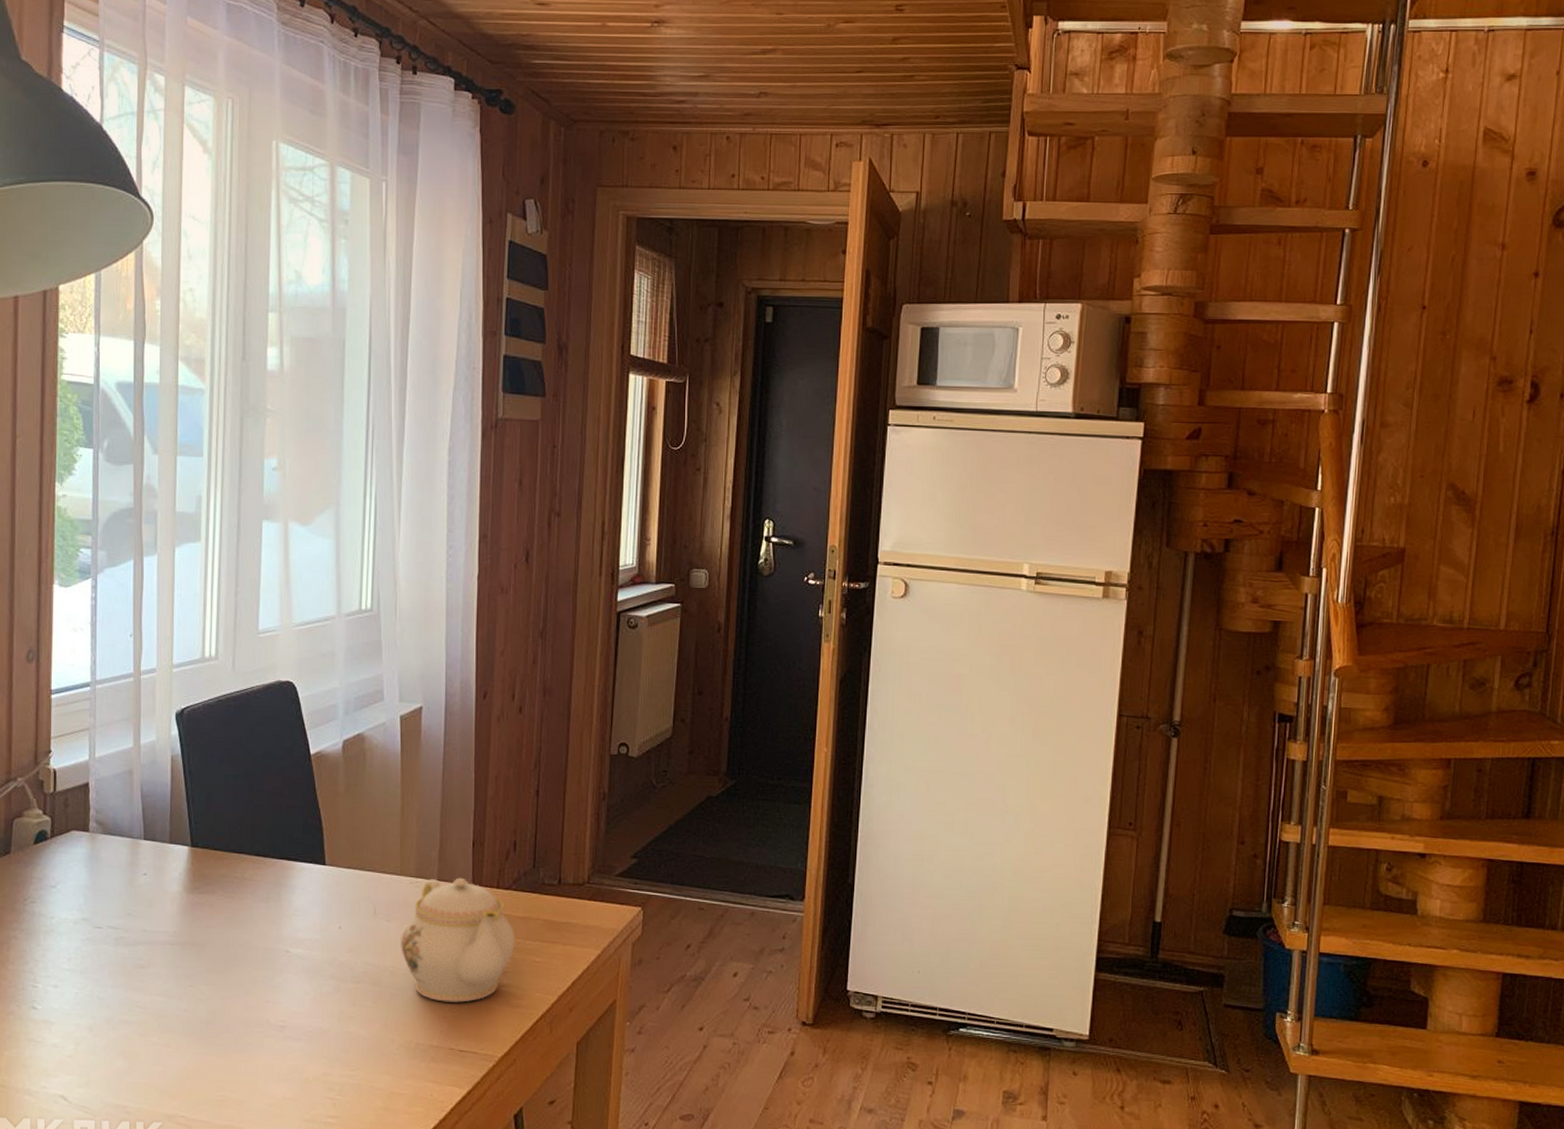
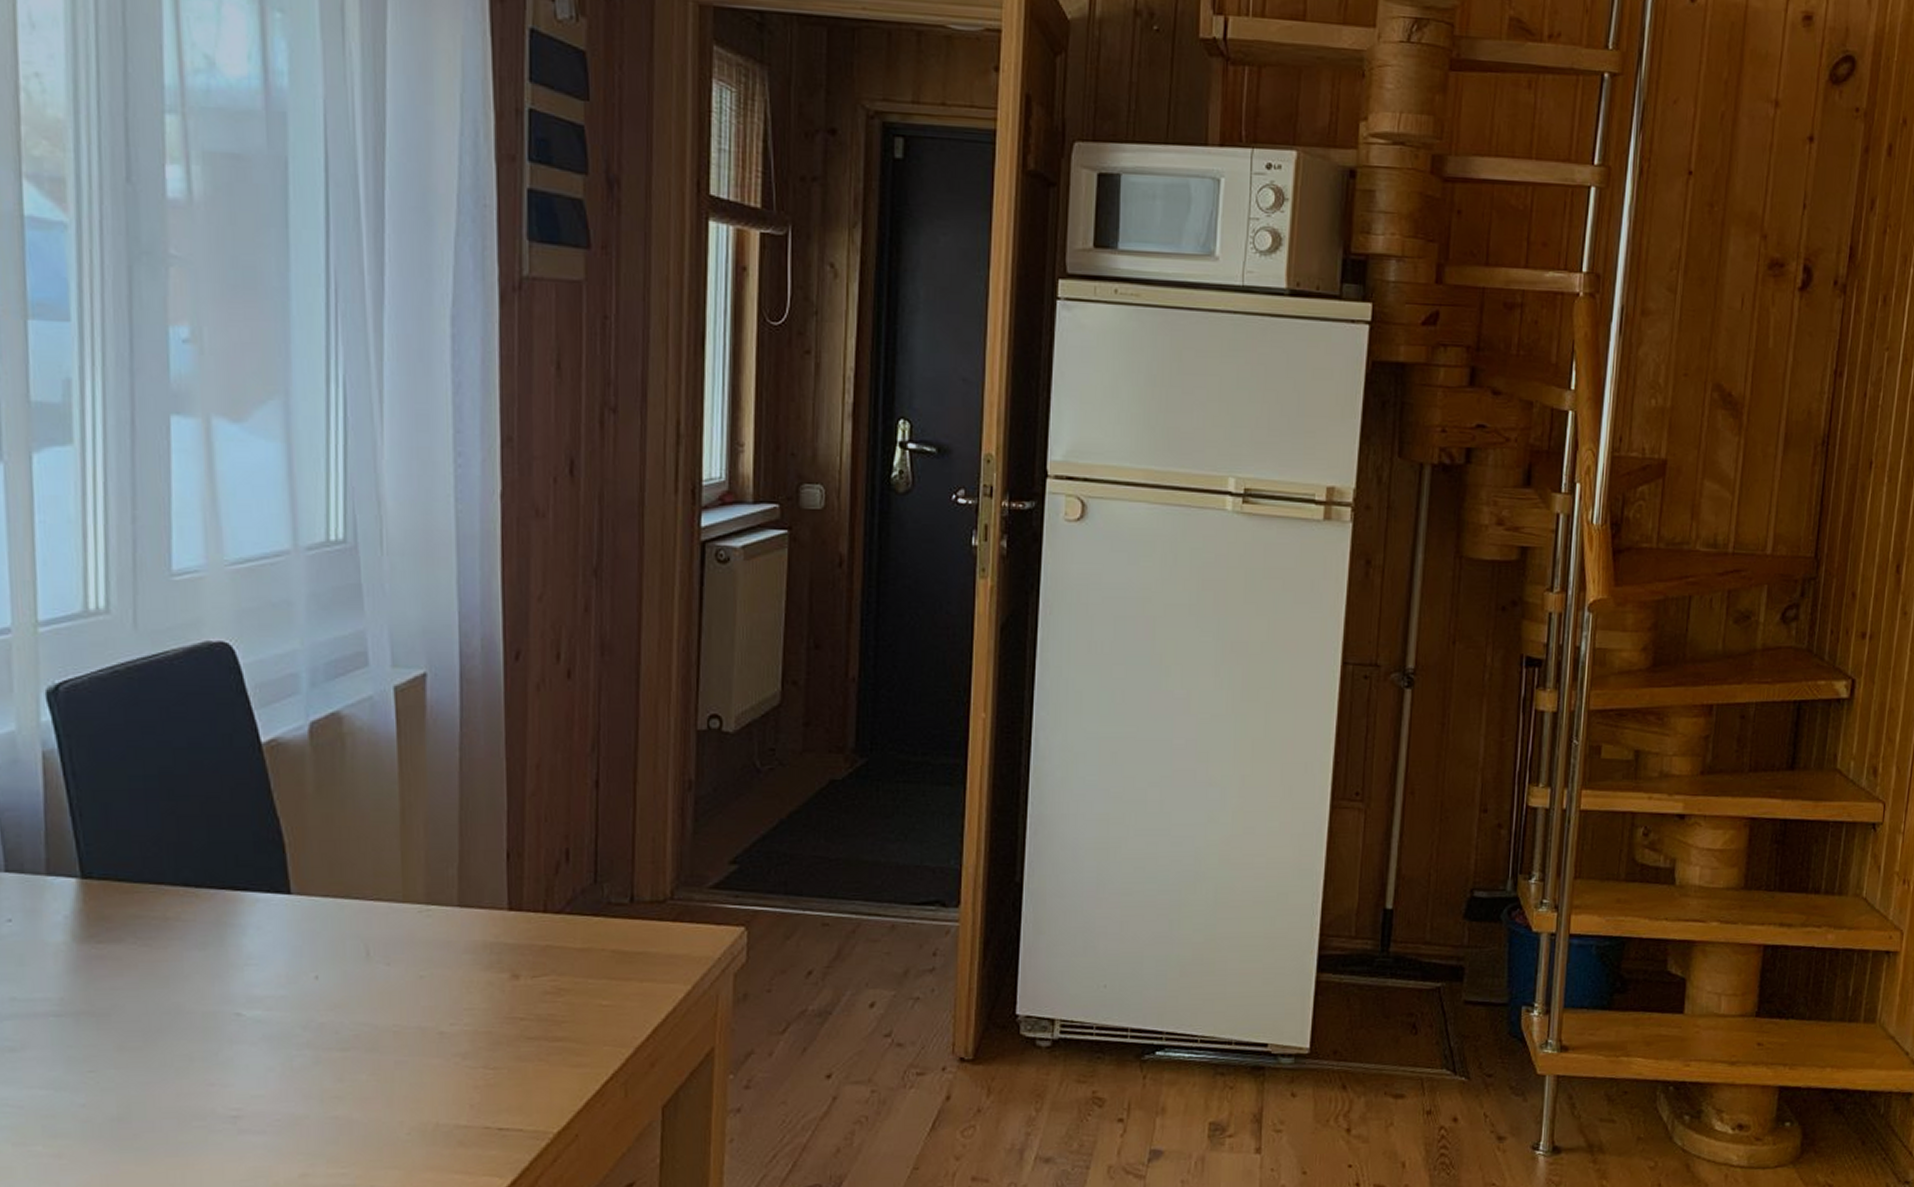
teapot: present [401,877,516,1003] -> none [407,901,573,1067]

